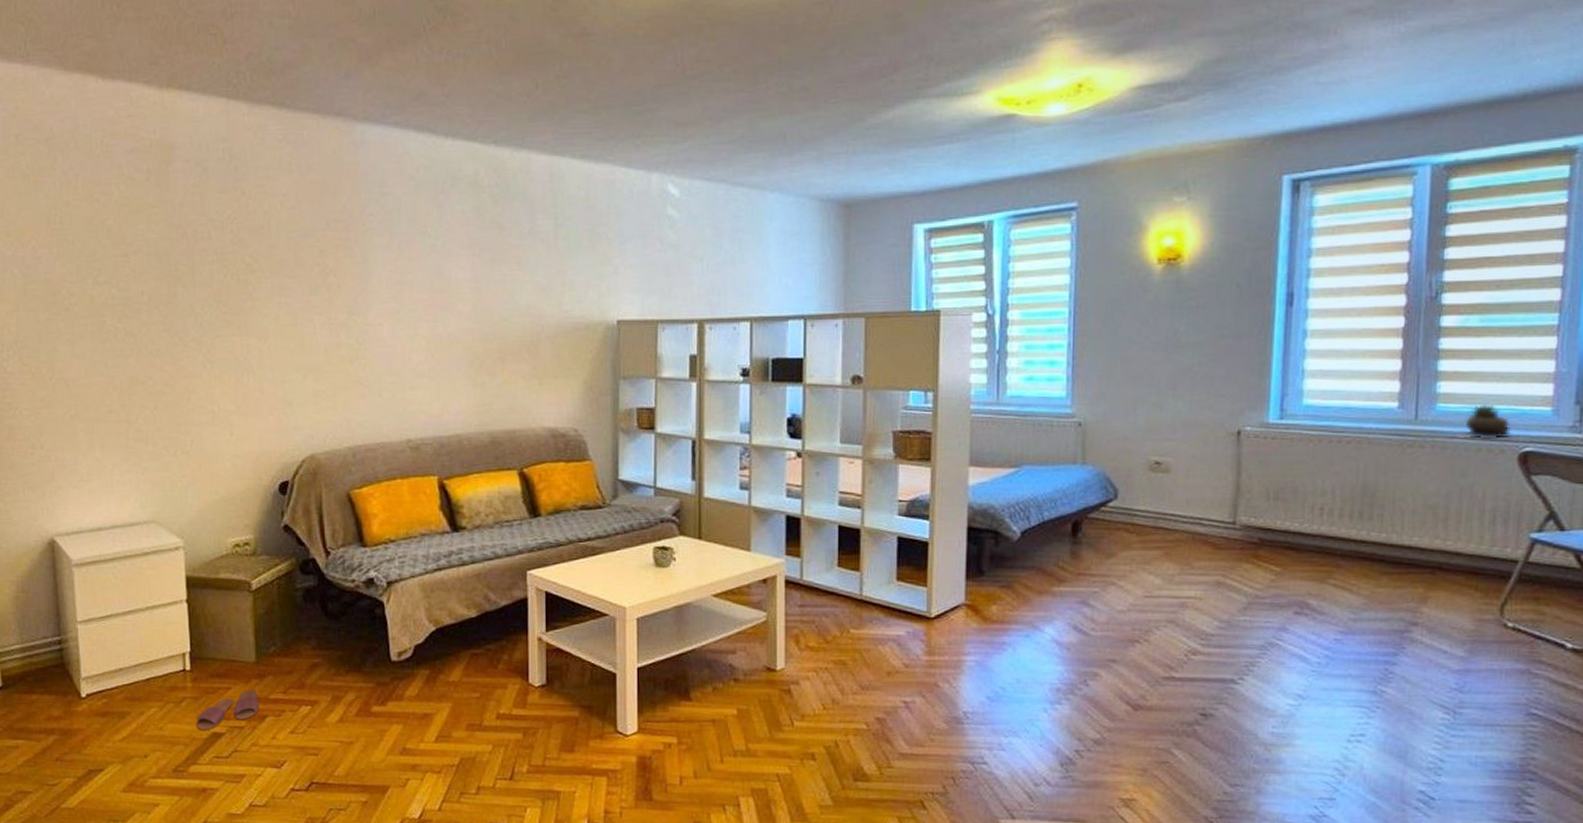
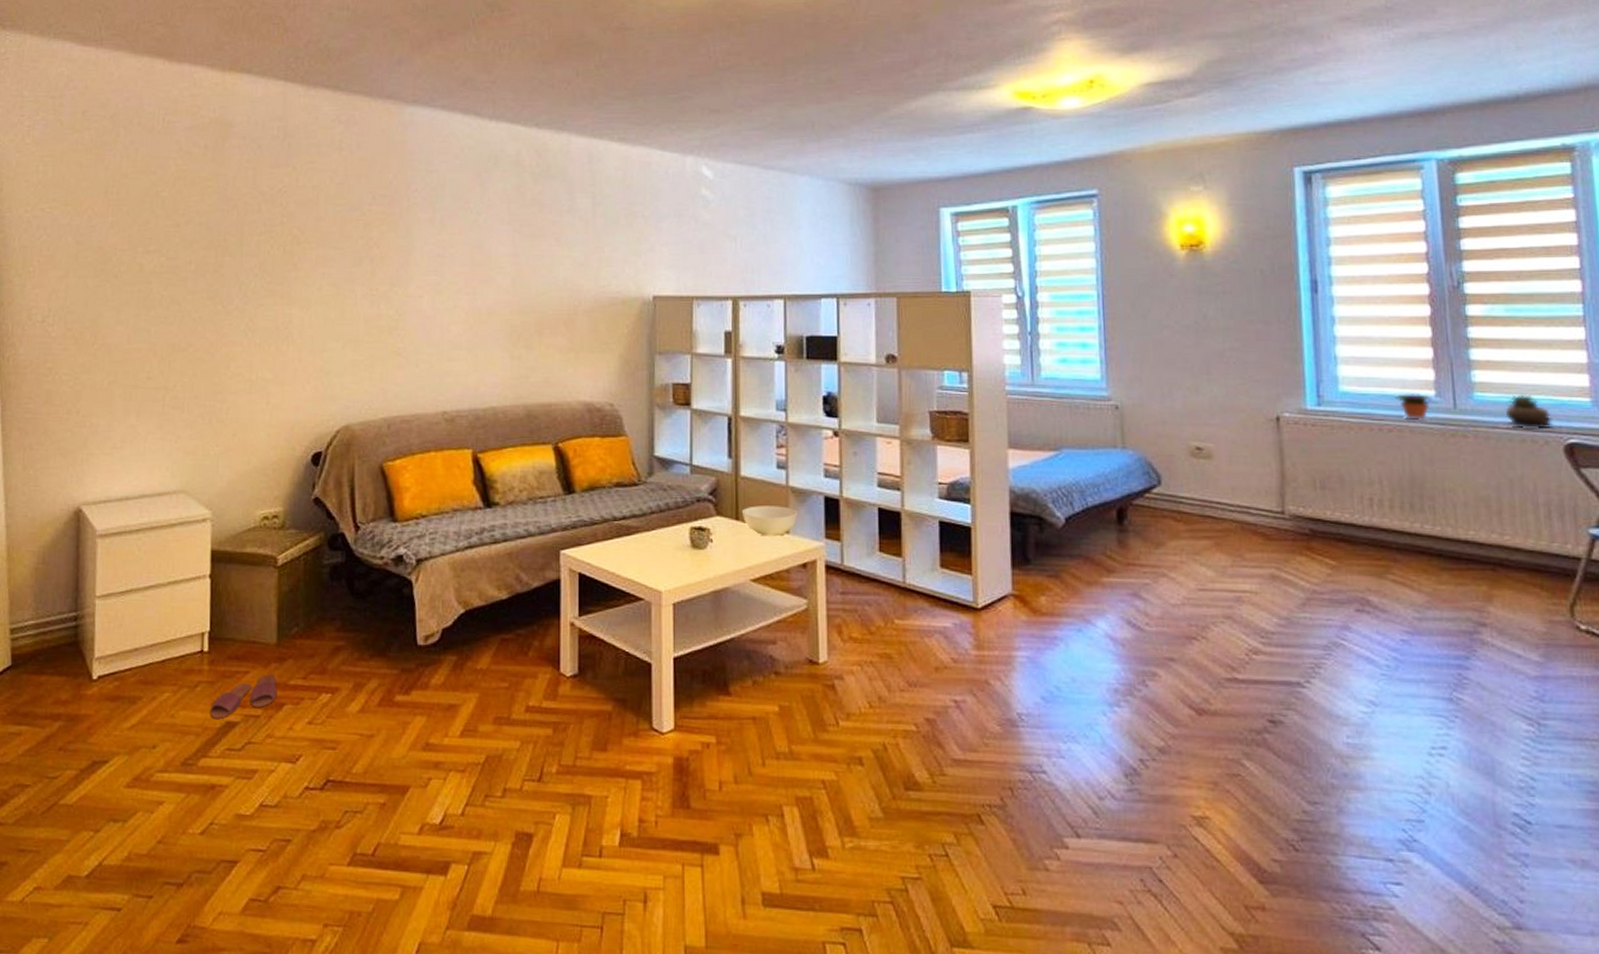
bowl: none [704,525,760,554] -> present [741,506,798,537]
potted flower: none [1354,406,1404,431] -> present [1391,394,1442,420]

